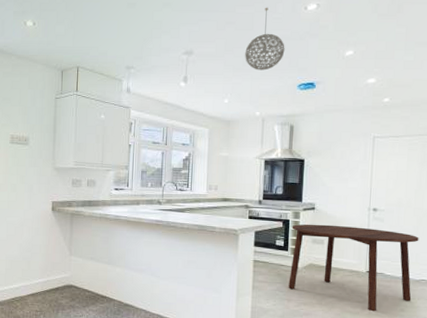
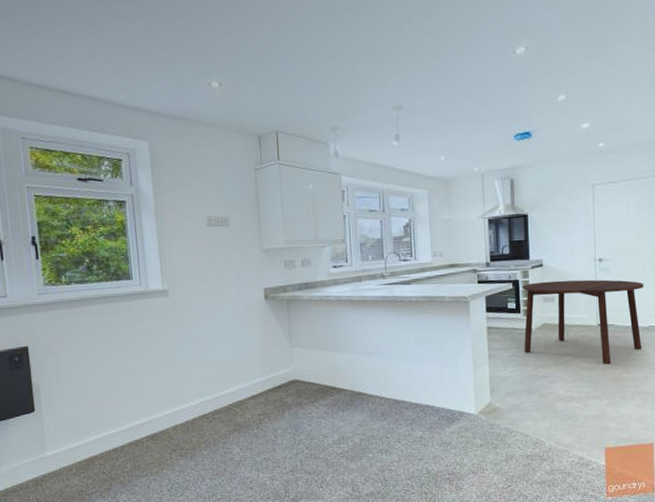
pendant light: present [245,7,285,71] -> none [457,52,498,123]

